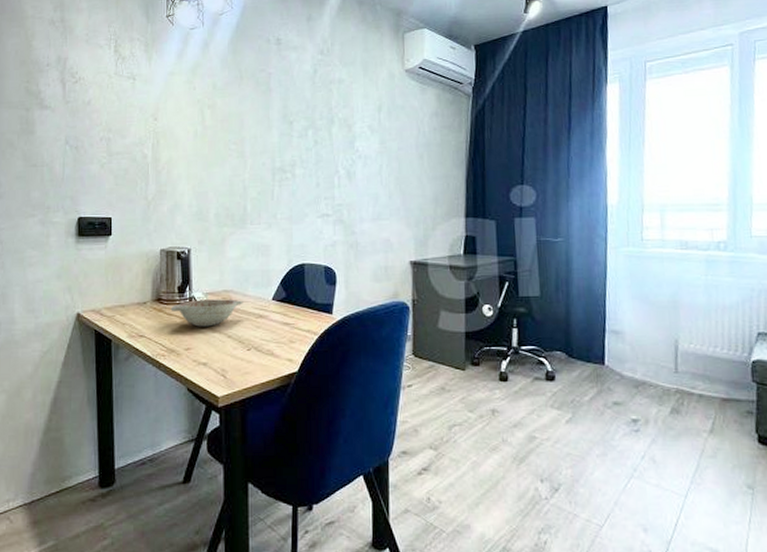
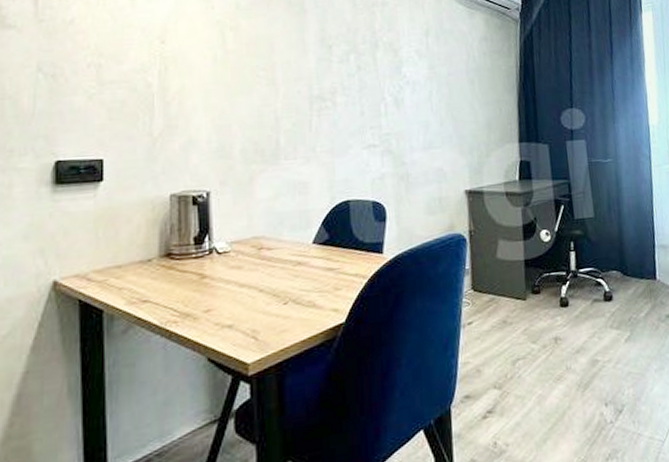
decorative bowl: present [170,299,243,327] -> none [184,246,277,283]

